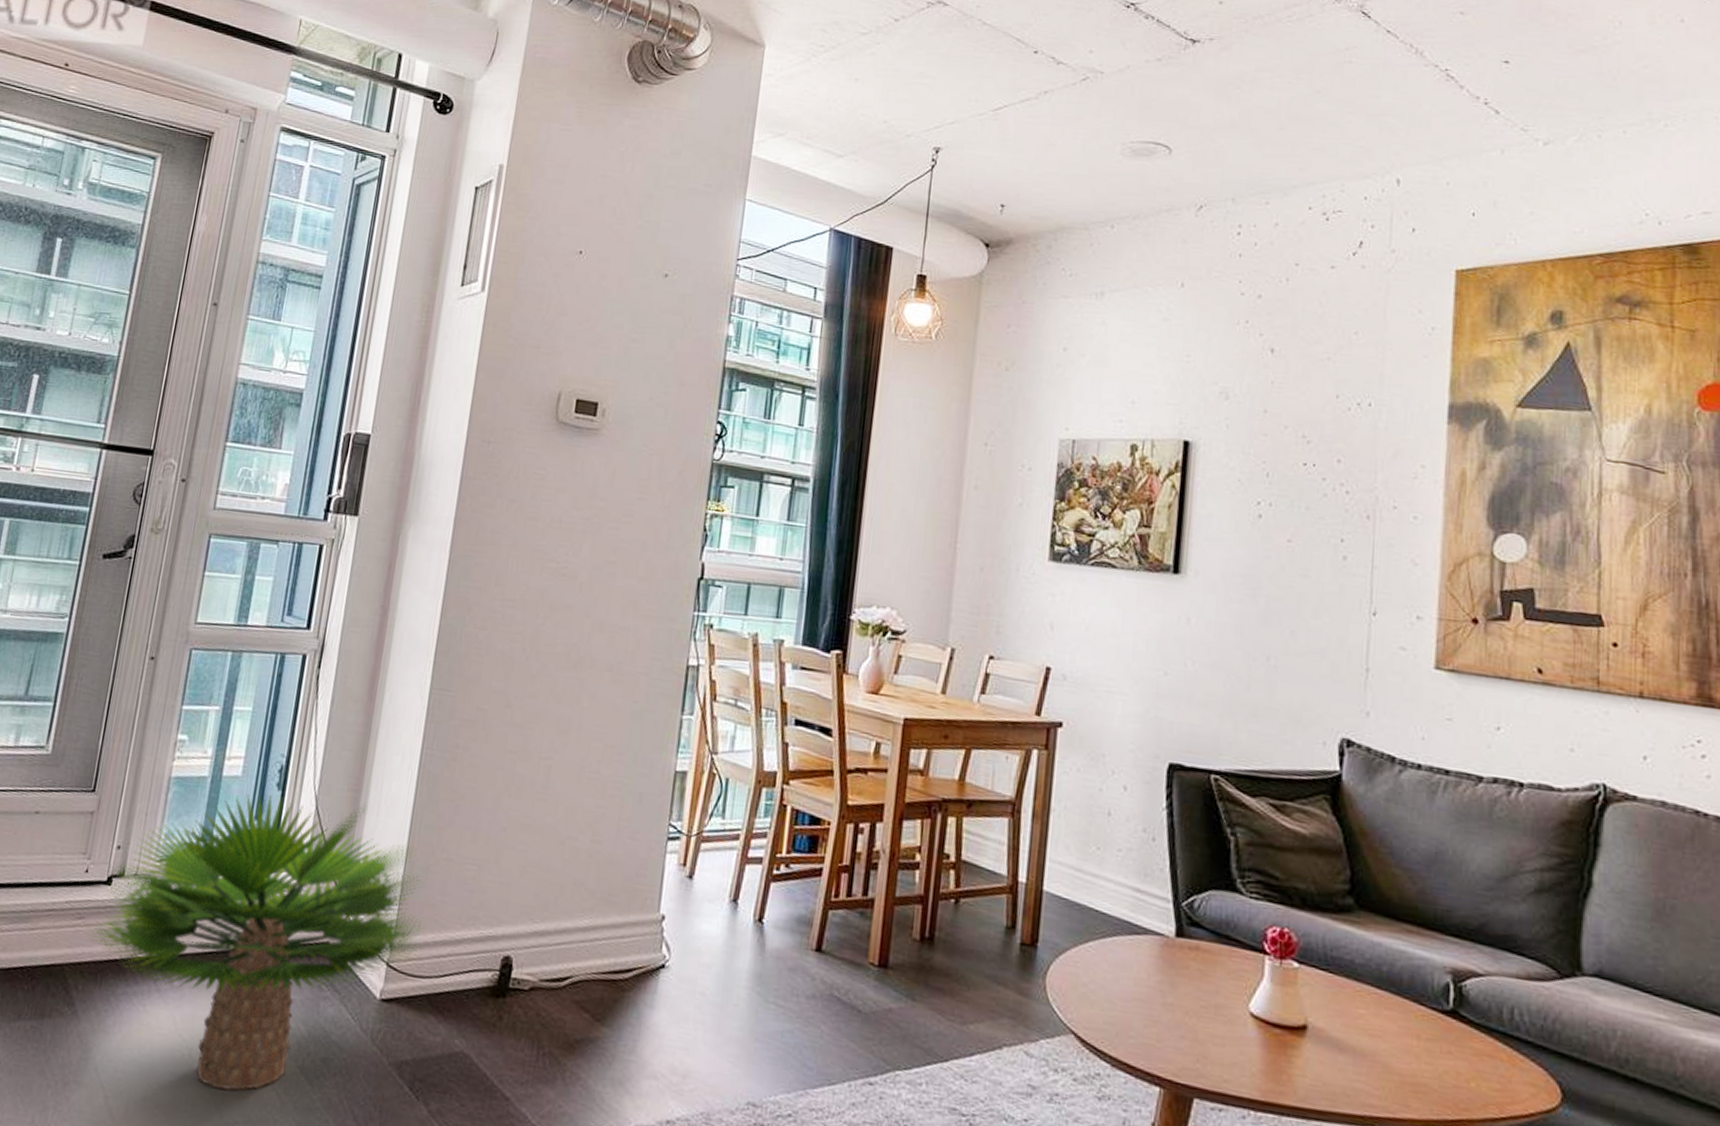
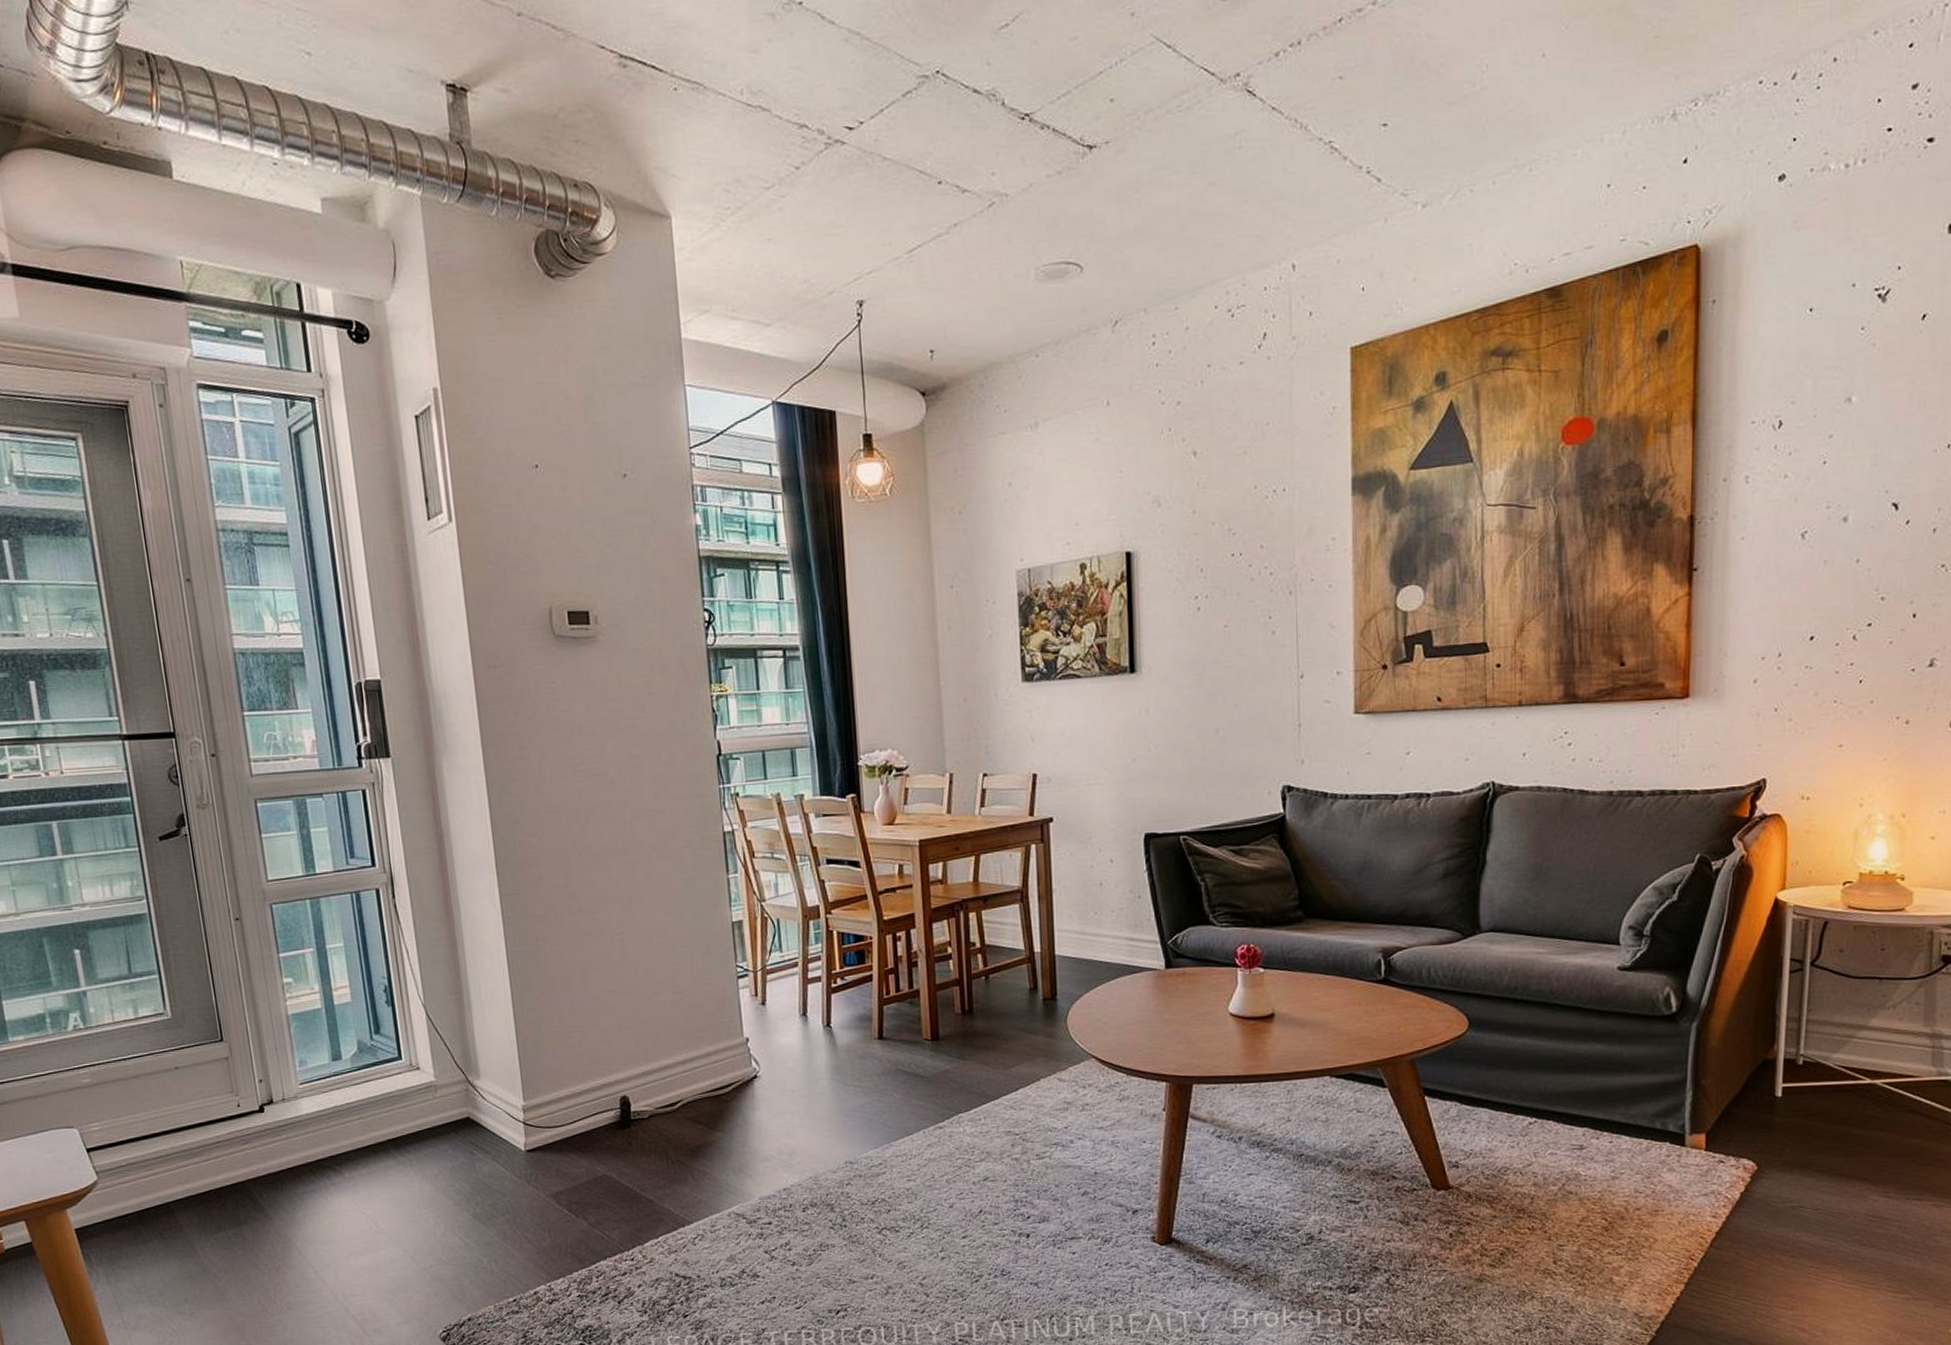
potted plant: present [89,793,427,1091] -> none [258,1006,550,1246]

